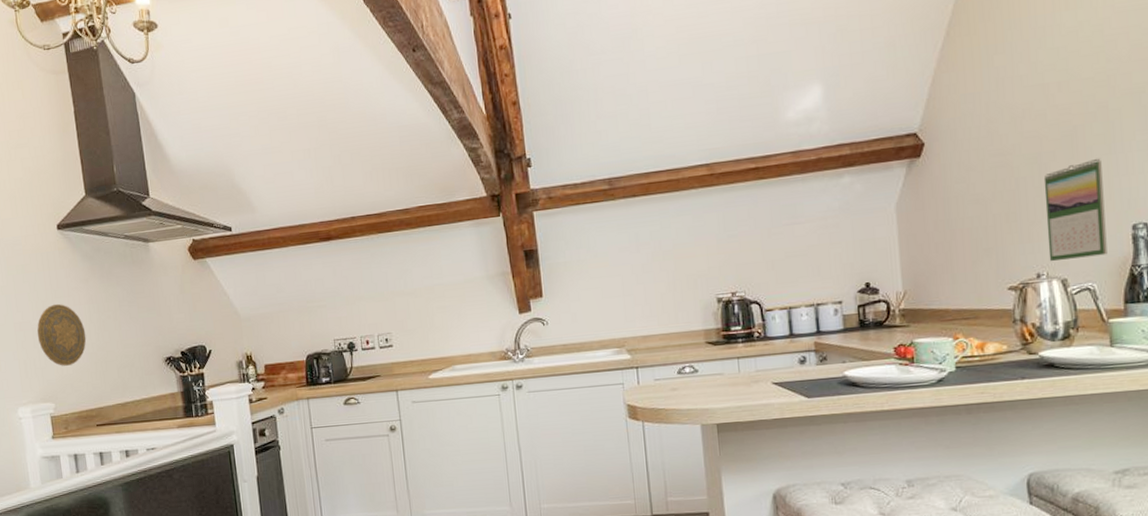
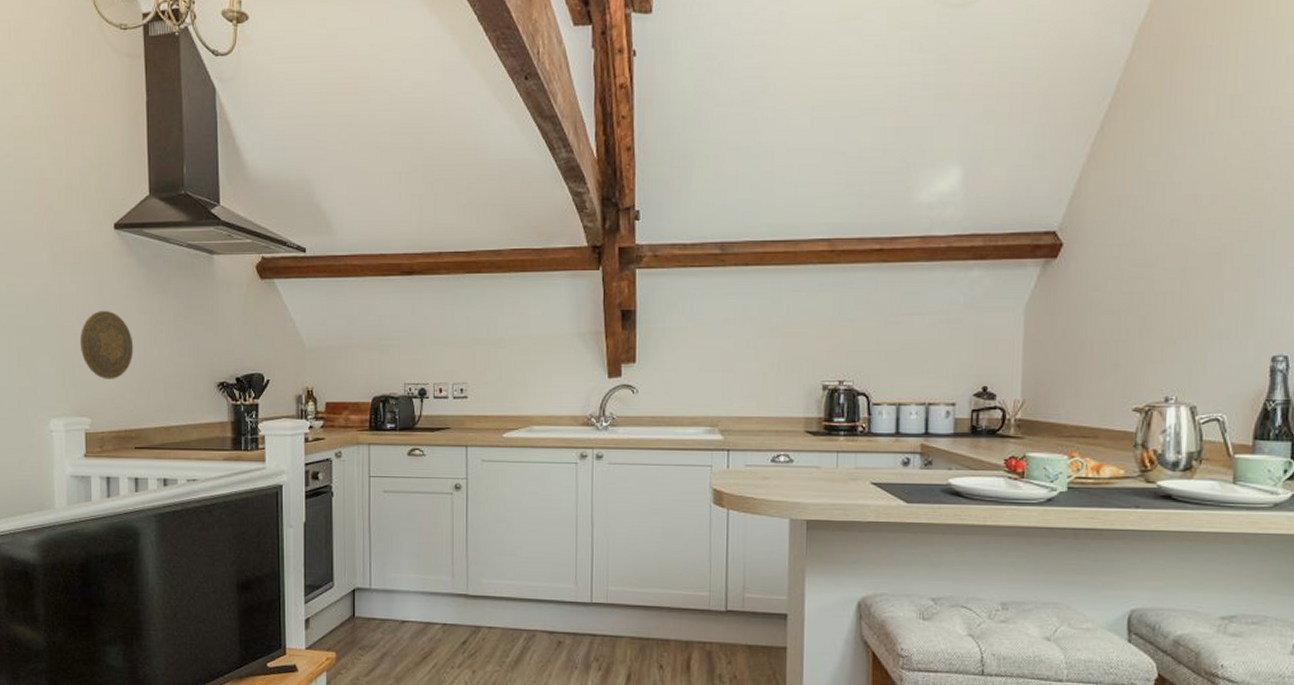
calendar: present [1043,158,1107,261] -> none [1180,281,1248,386]

